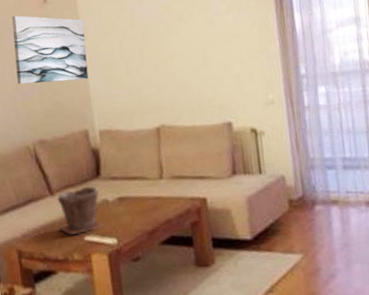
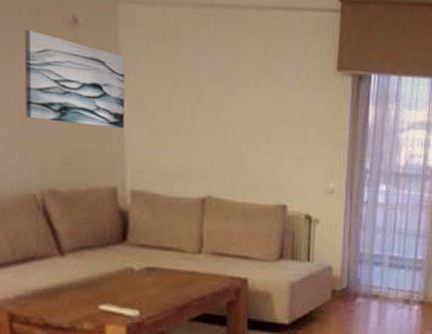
plant pot: present [57,186,105,236] -> none [67,250,127,303]

